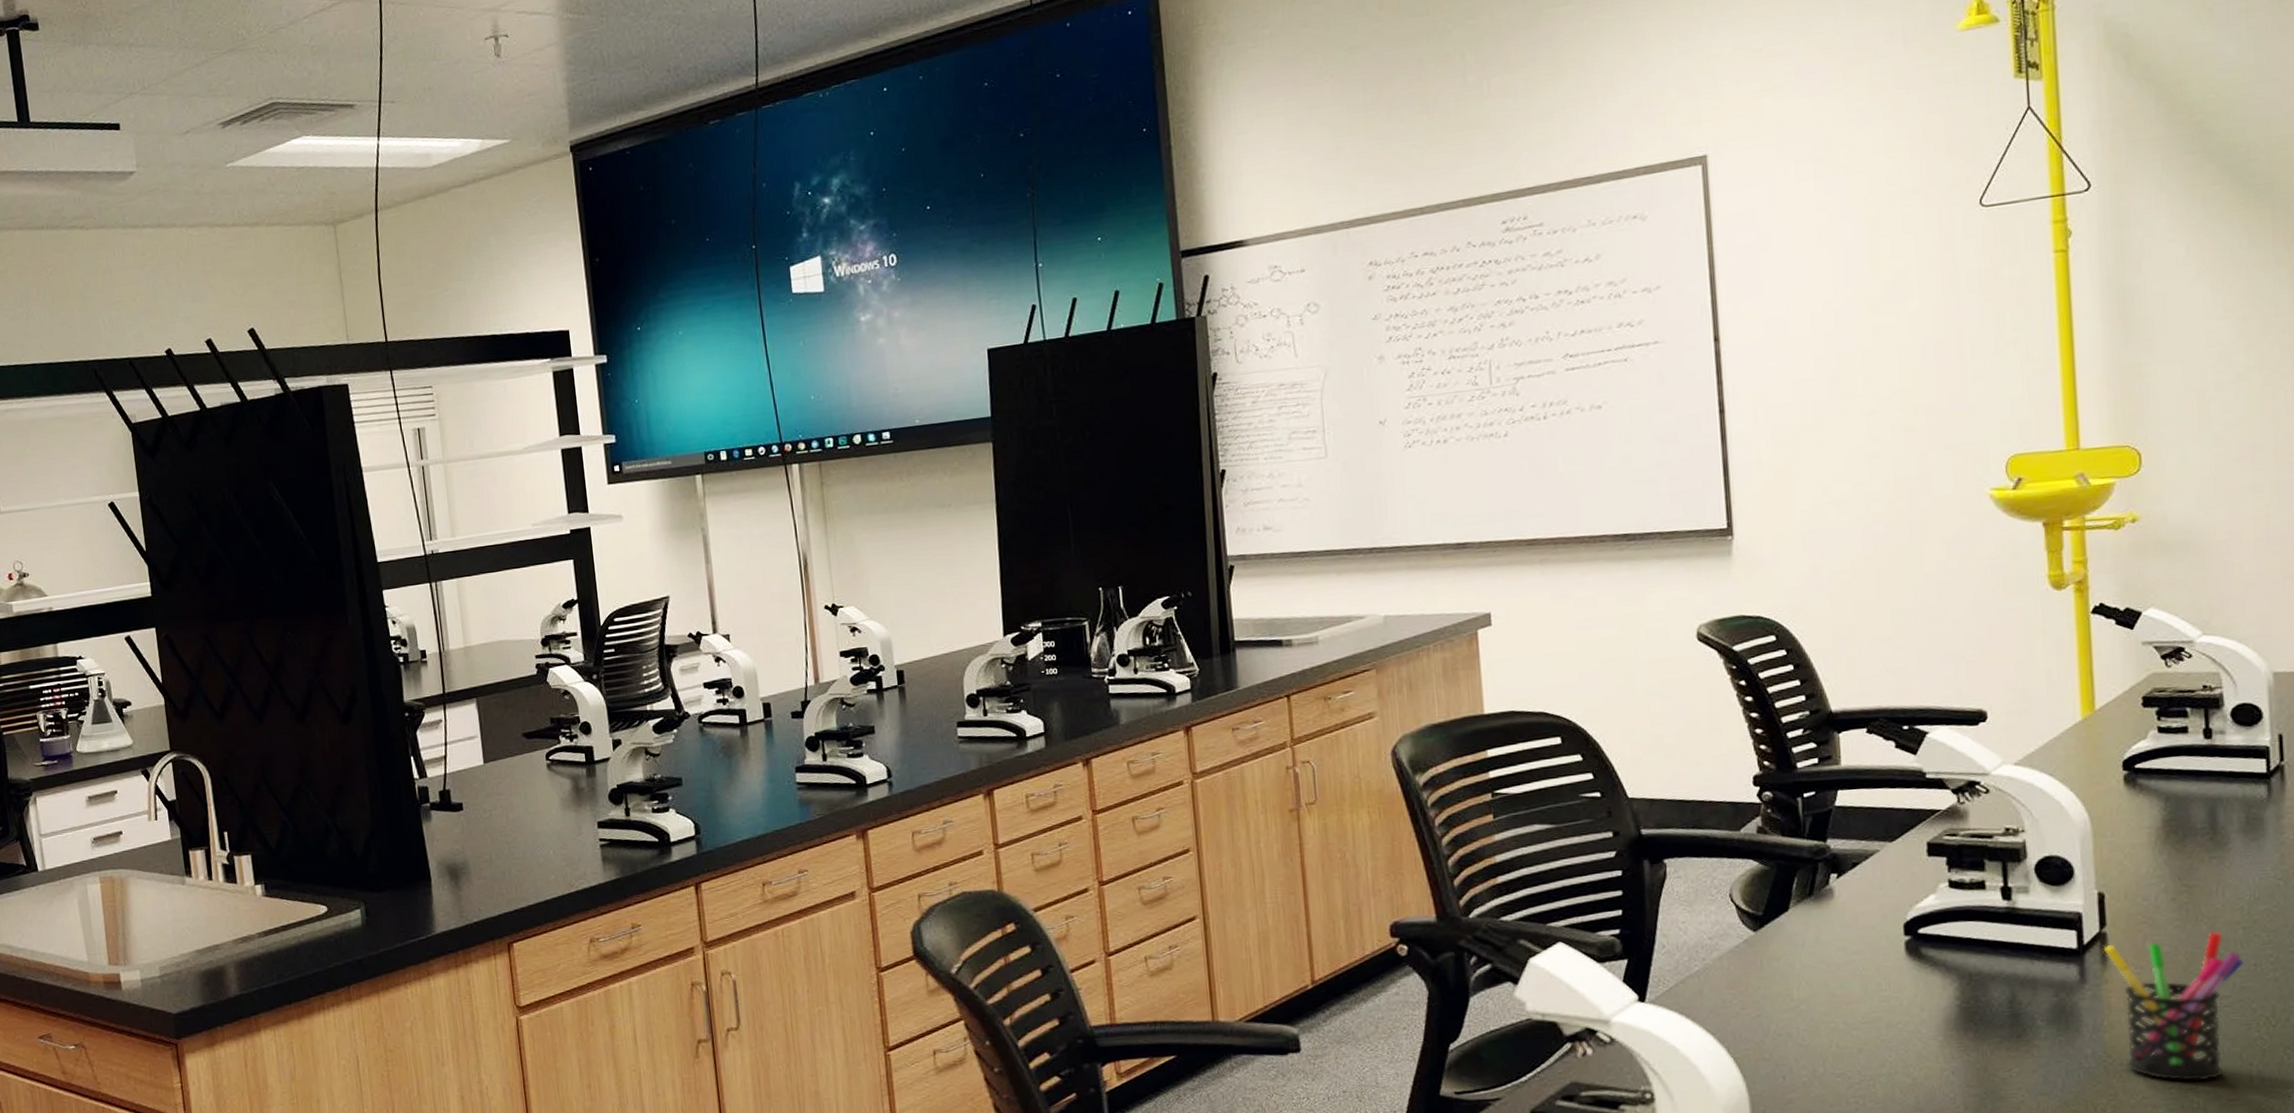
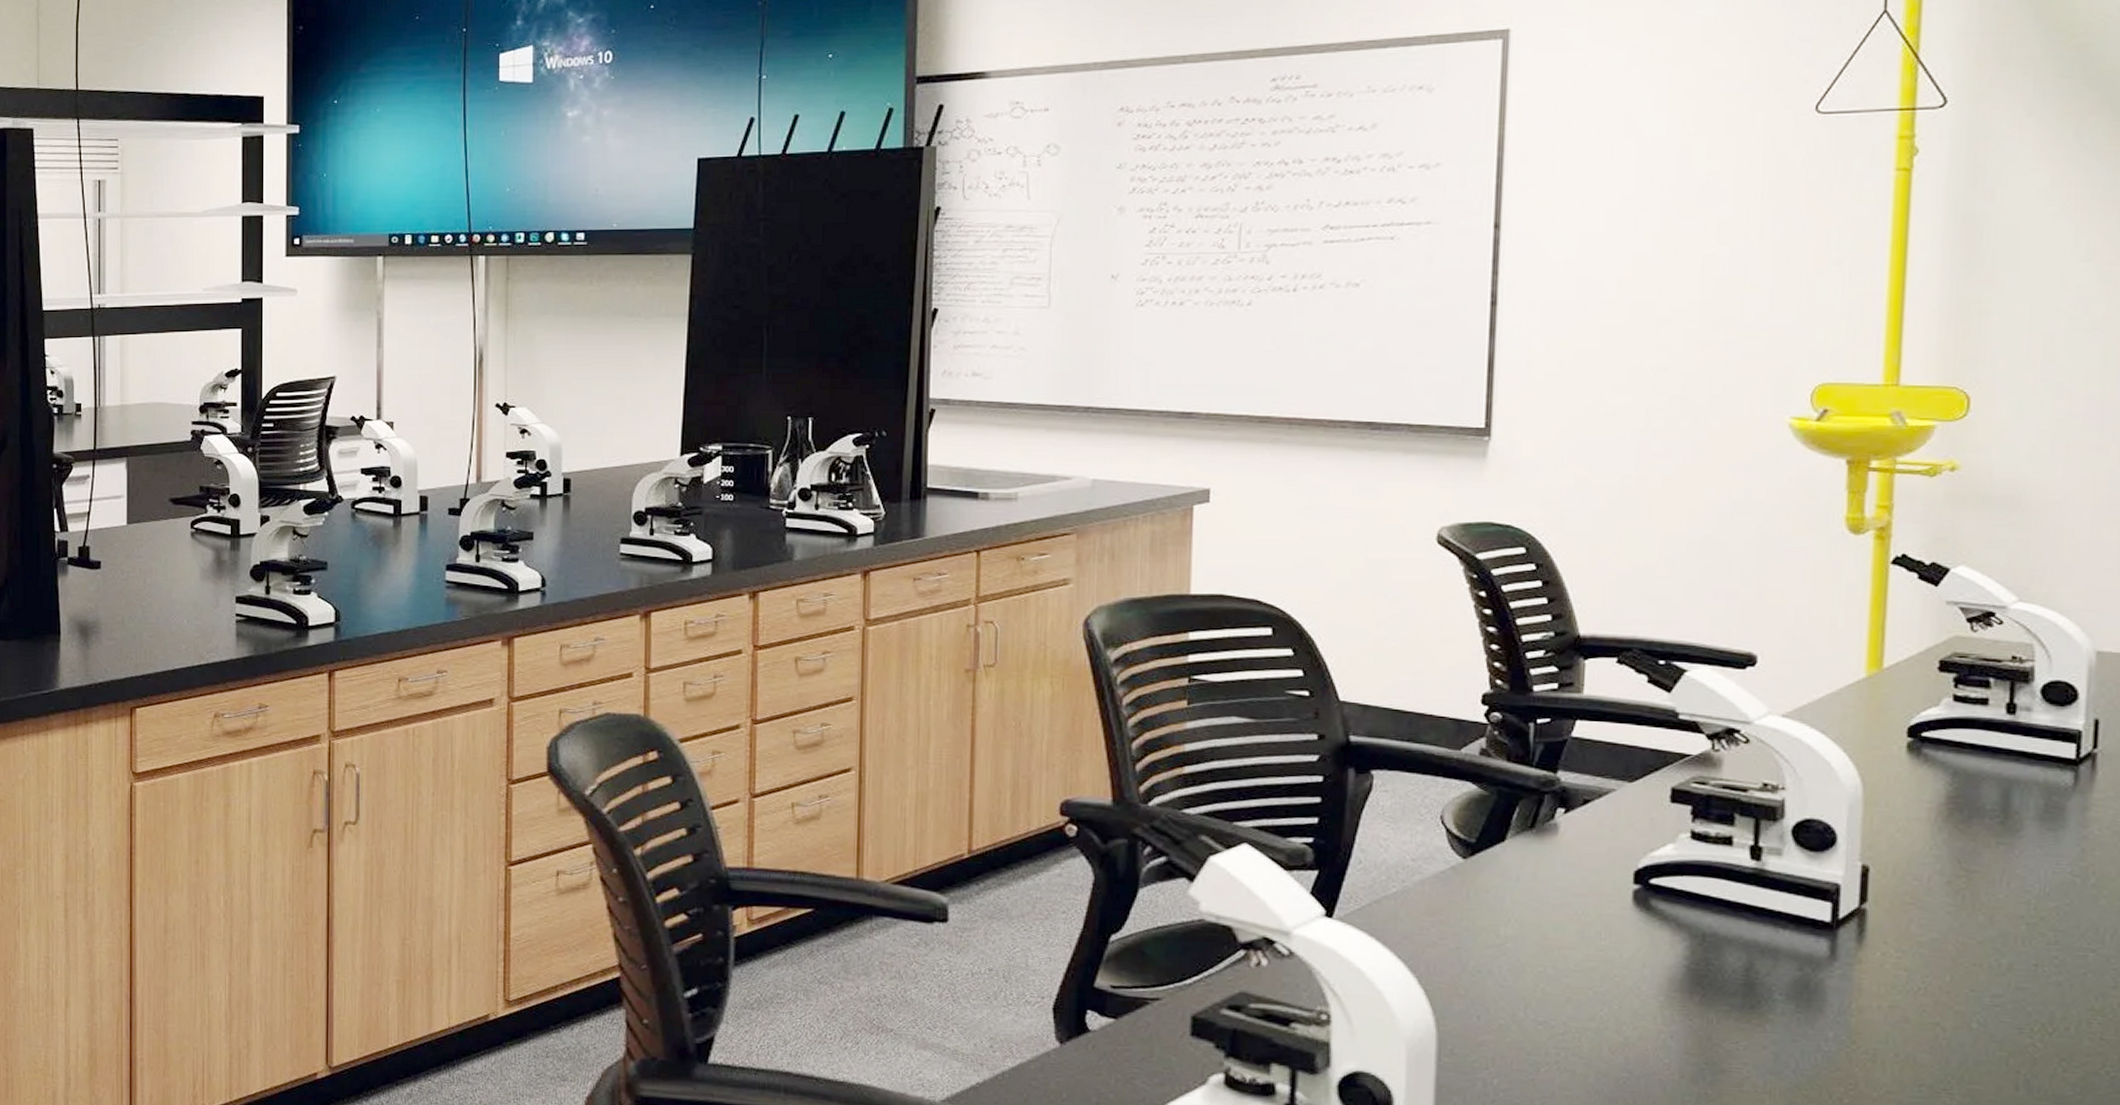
pen holder: present [2103,931,2244,1081] -> none [1860,923,2024,1083]

